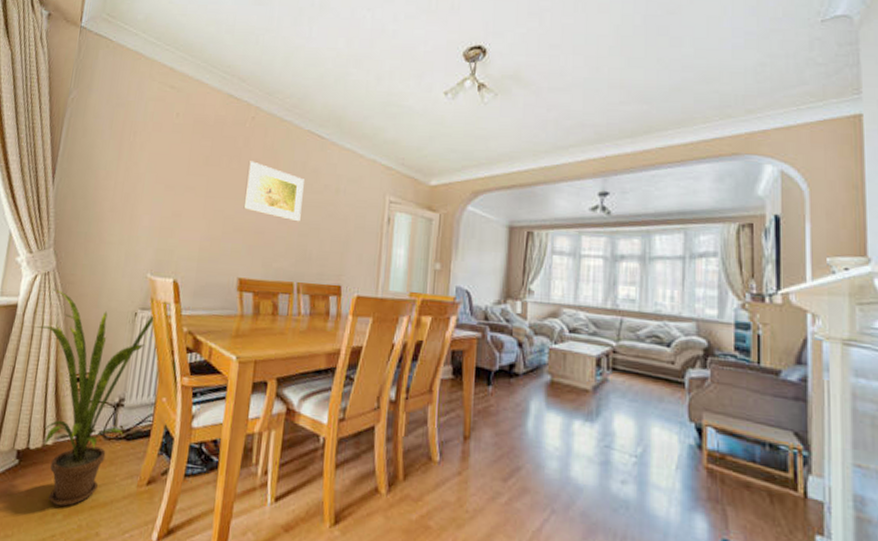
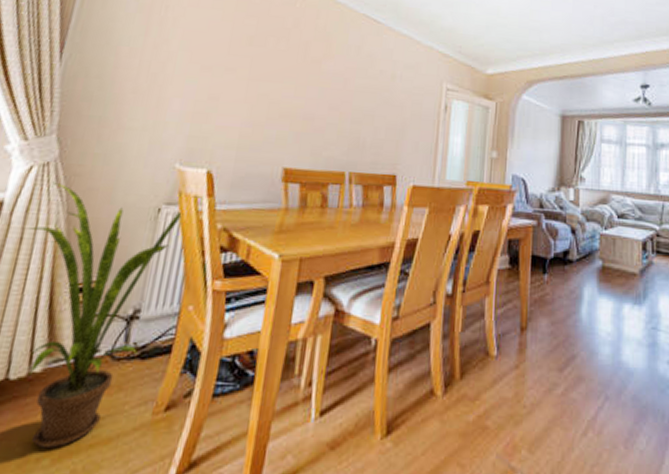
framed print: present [243,161,304,222] -> none [291,43,359,108]

